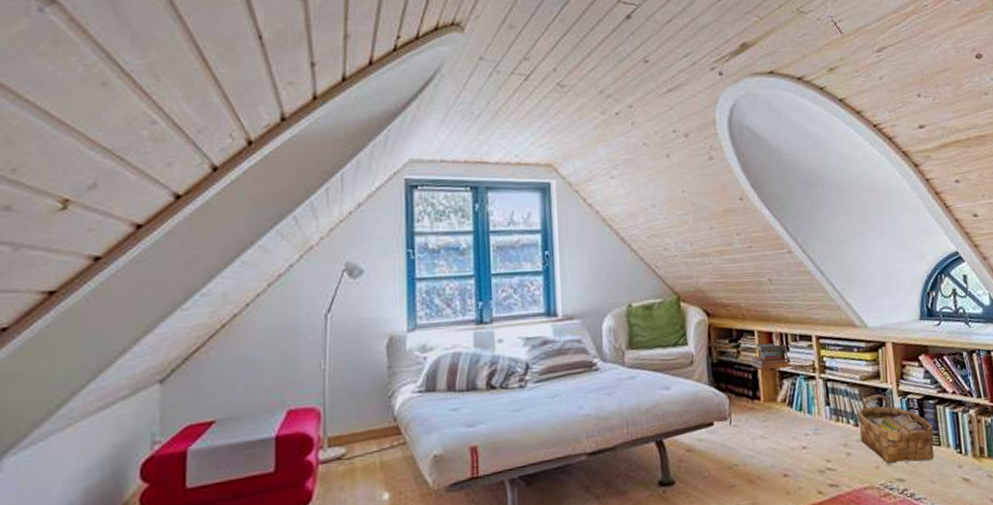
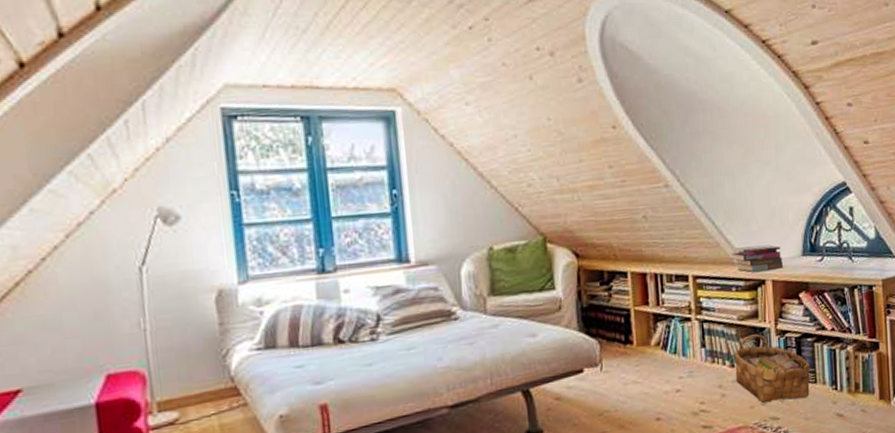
books: present [751,343,791,371] -> none [623,284,666,314]
books: none [851,308,902,335] -> present [730,244,783,273]

